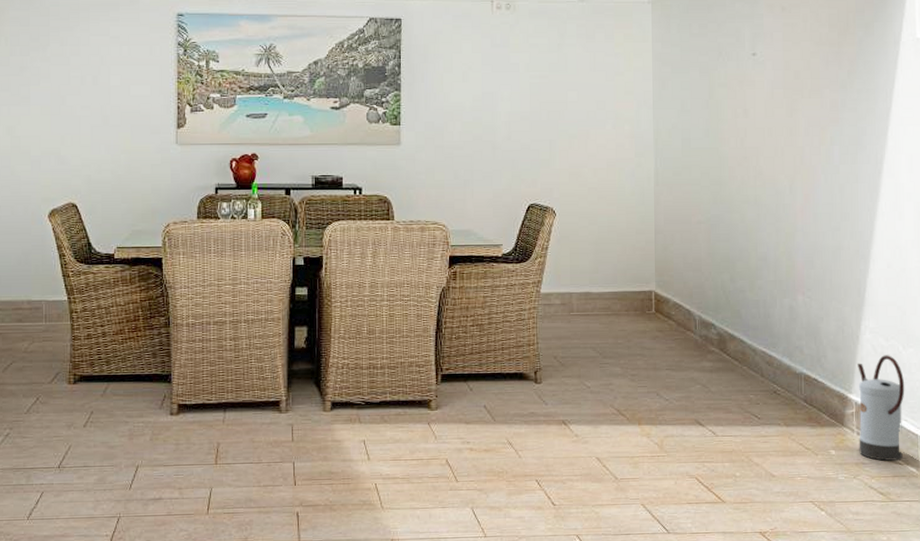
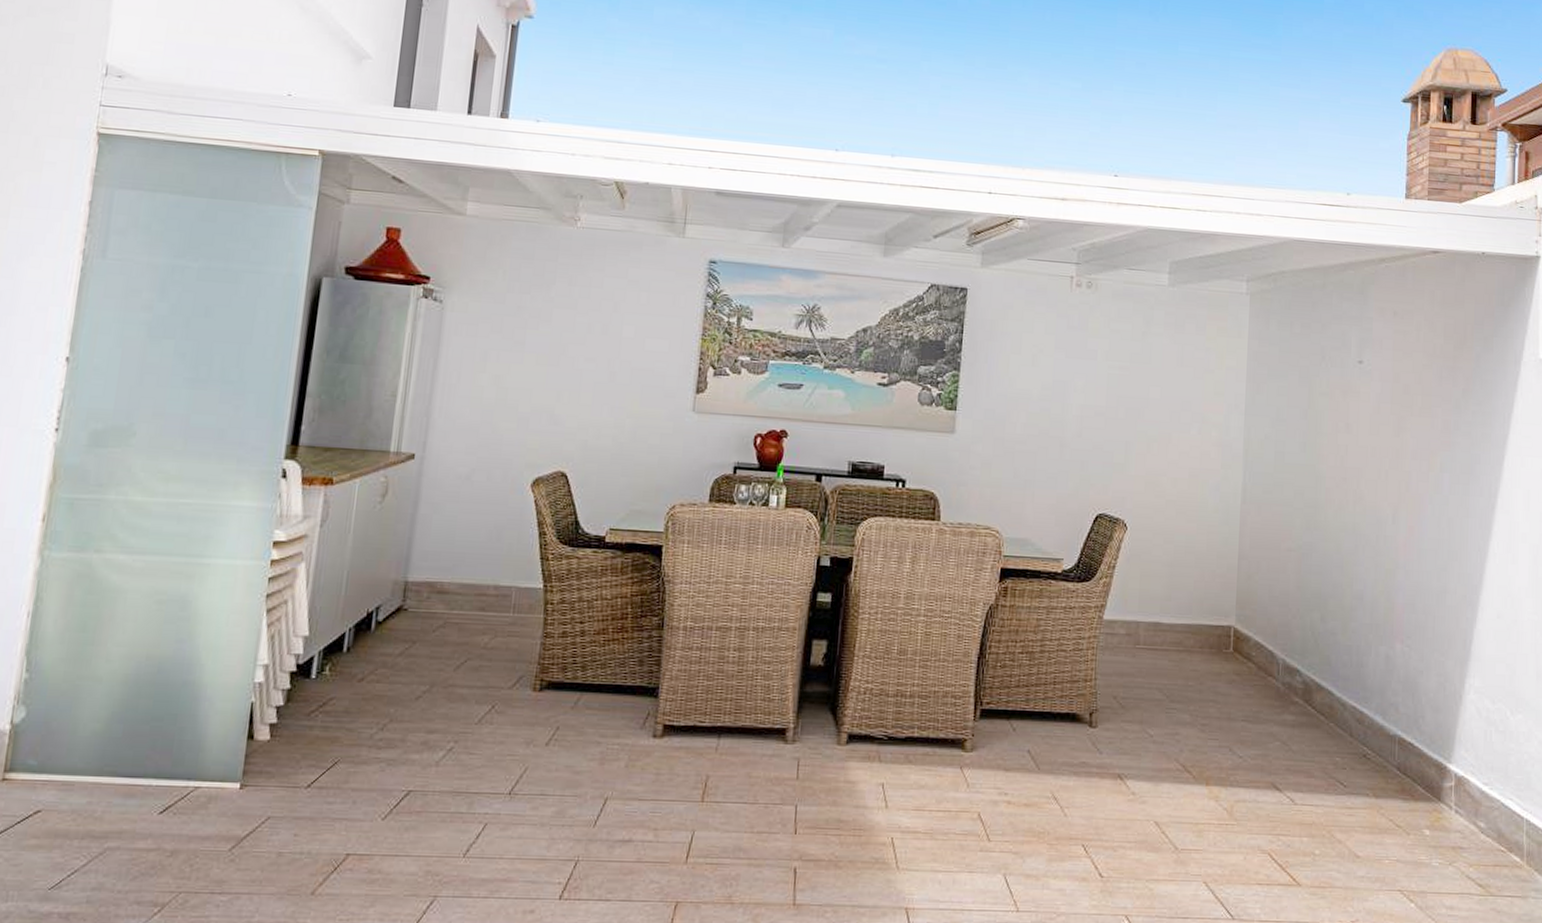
watering can: present [858,355,905,461] -> none [1456,720,1512,847]

